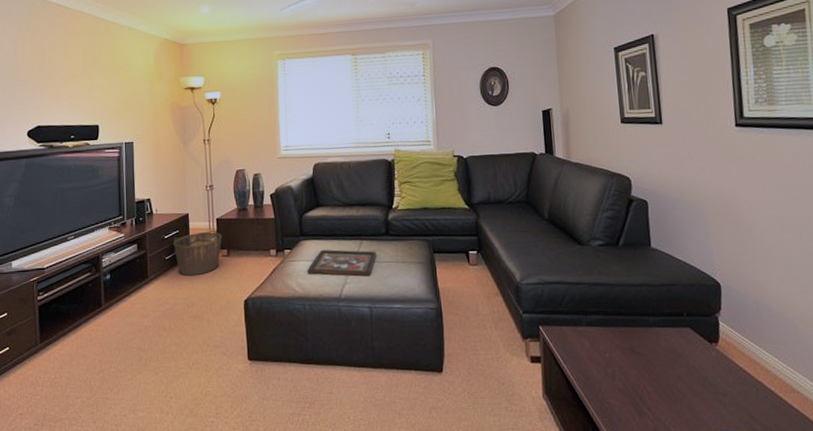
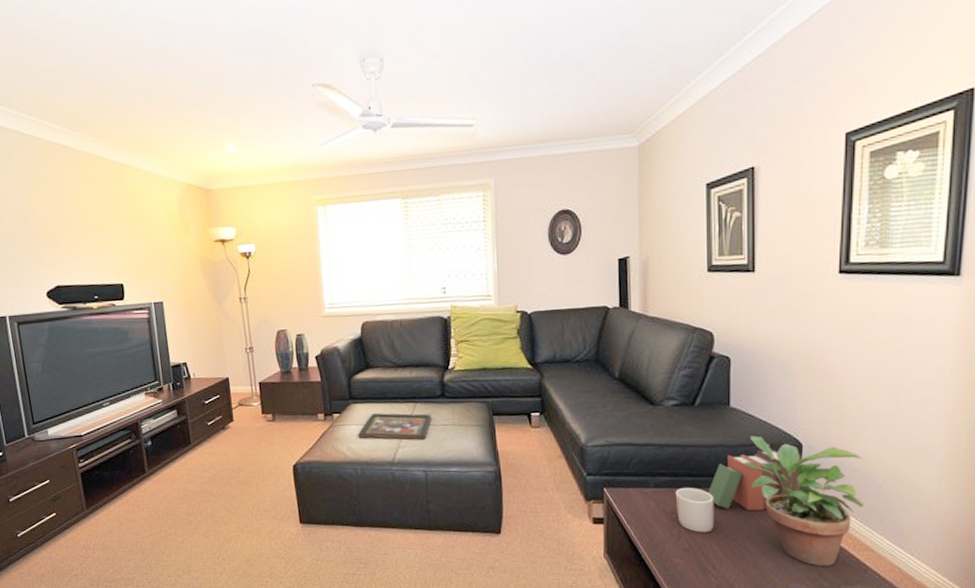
basket: present [173,232,223,276] -> none [214,396,267,442]
mug: none [606,325,646,373] -> present [675,487,715,533]
books: none [638,289,722,350] -> present [708,449,799,511]
potted plant: none [669,275,784,409] -> present [745,435,864,566]

